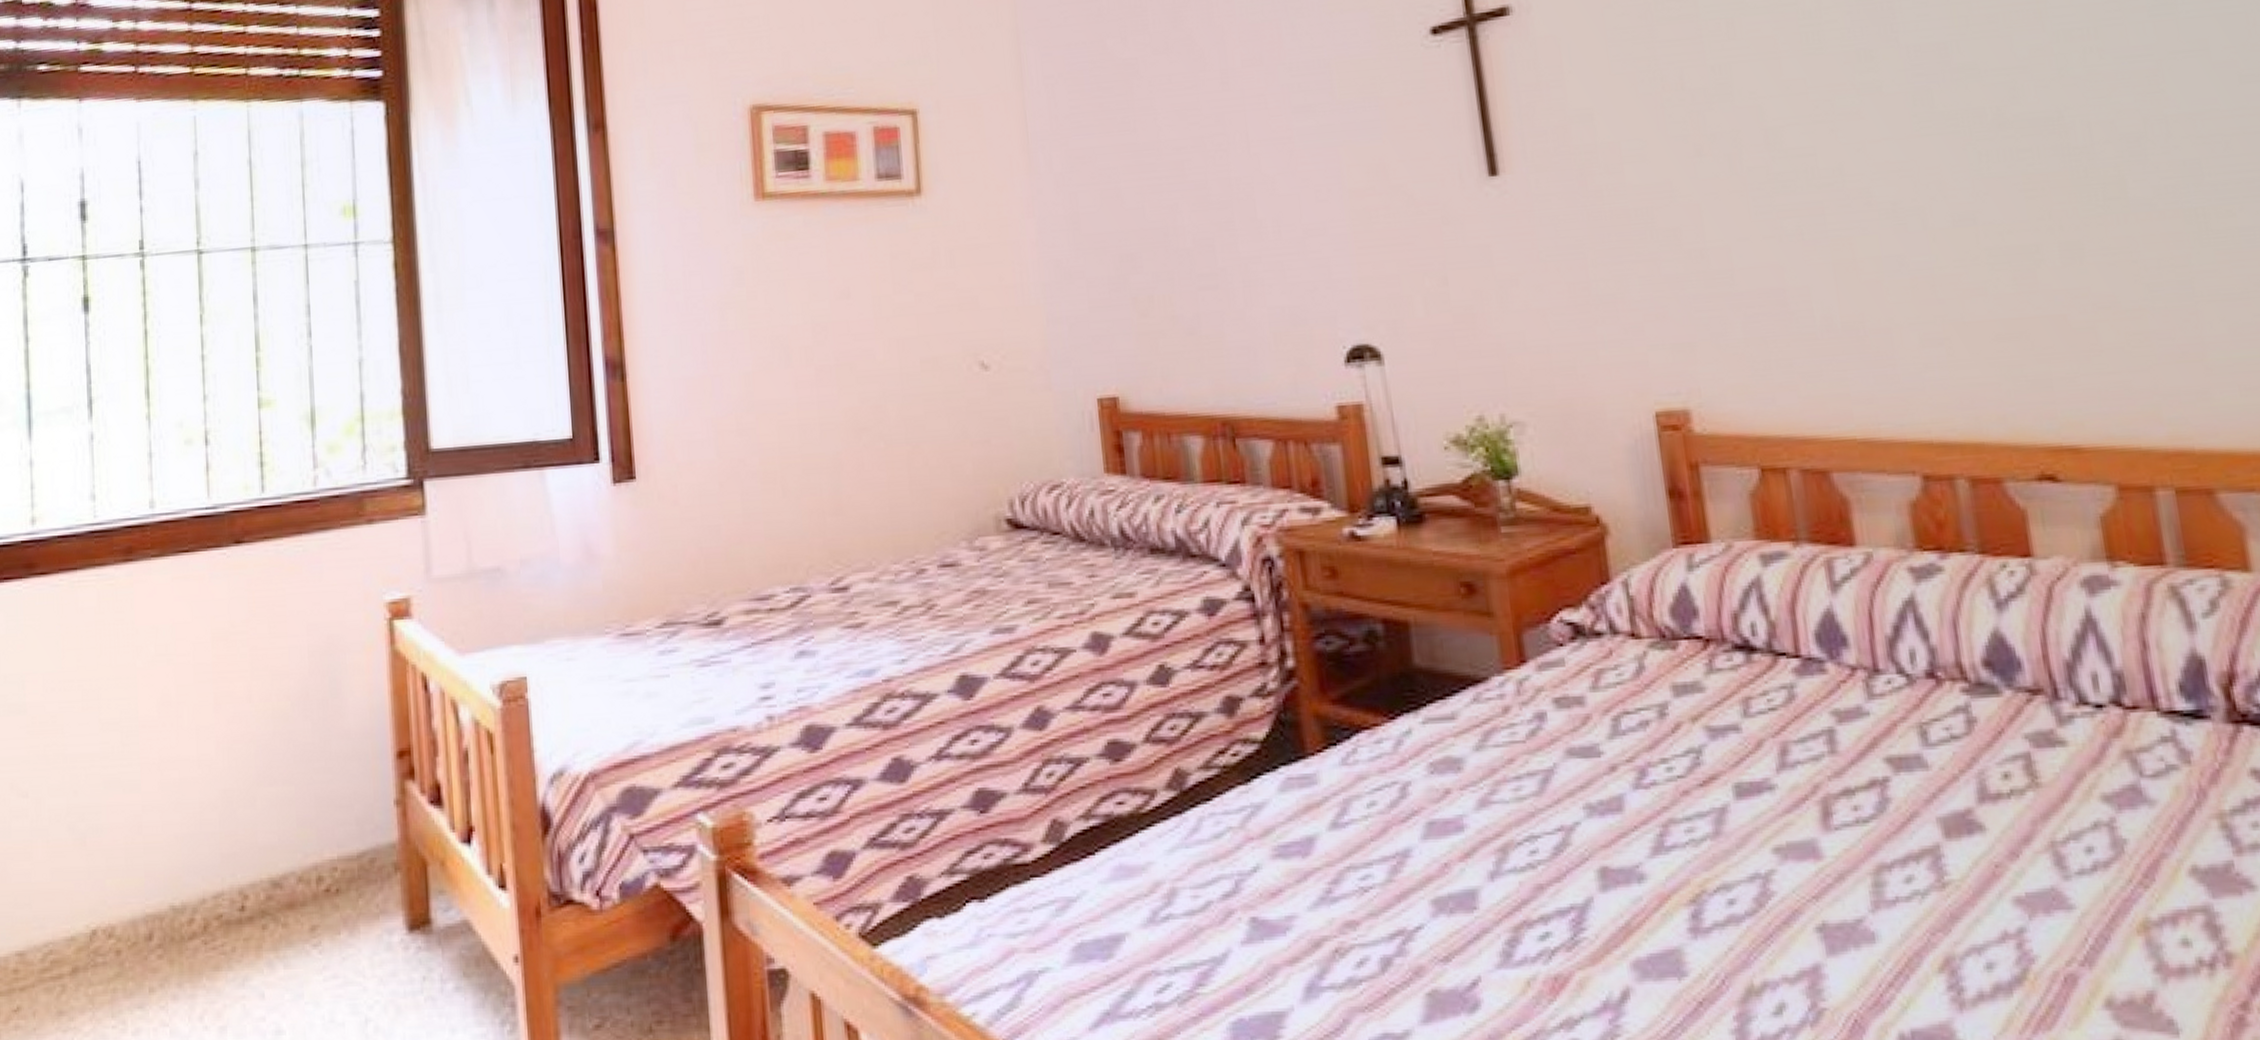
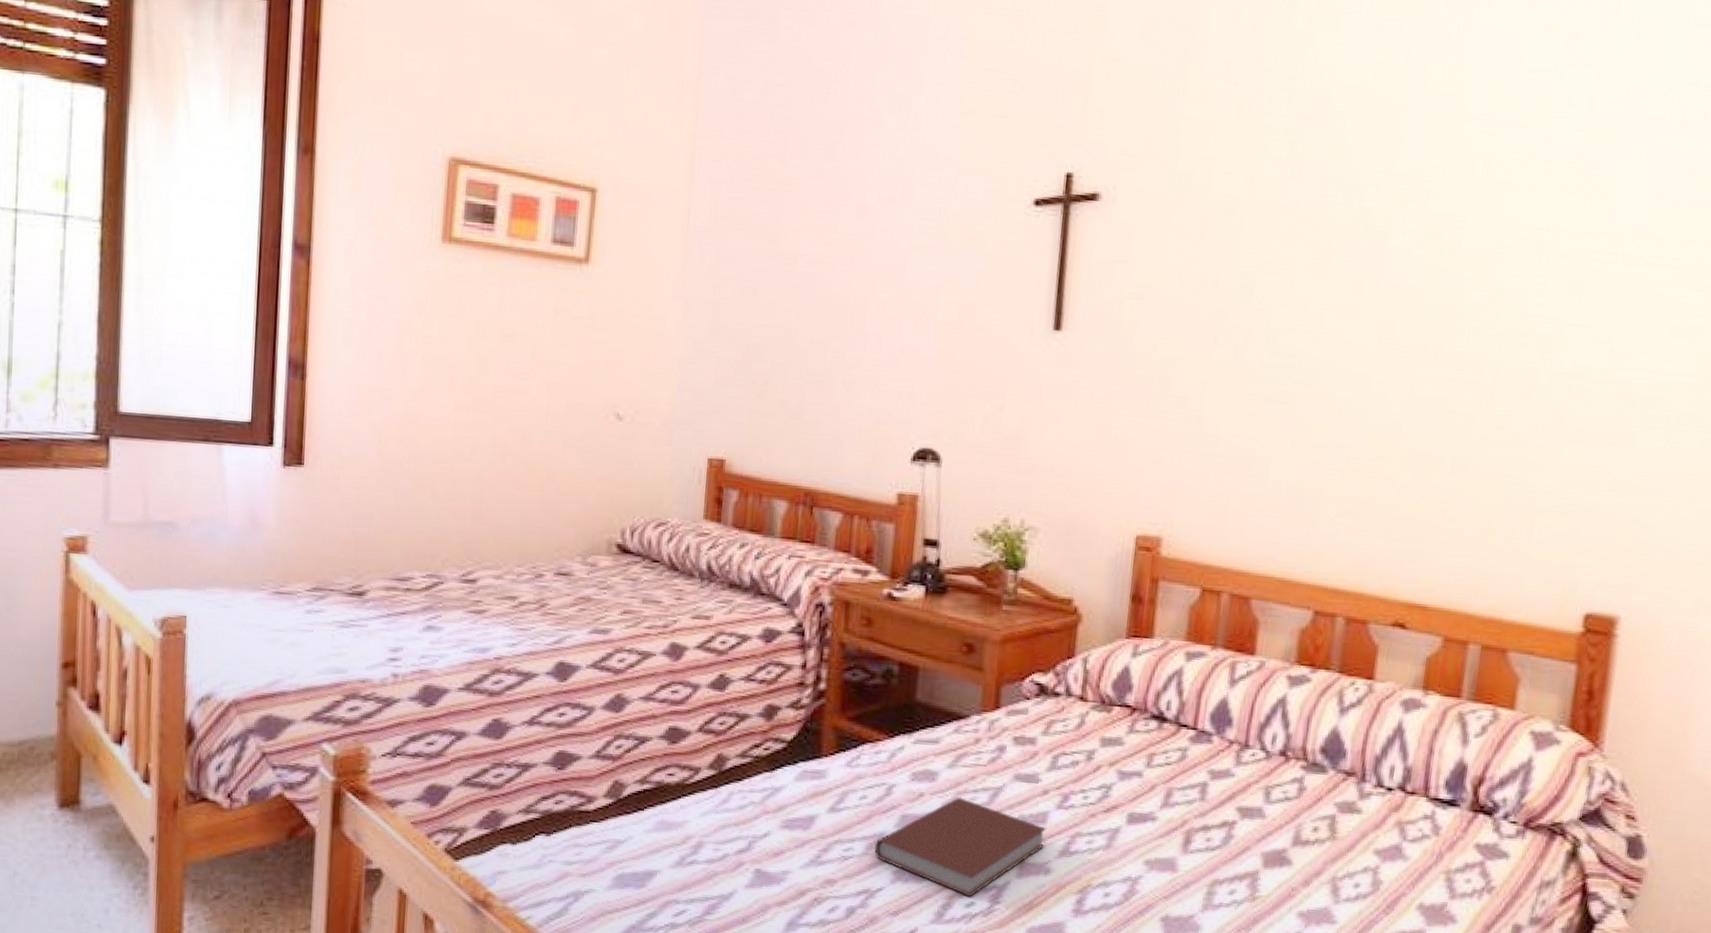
book: none [1398,789,1629,926] -> present [874,797,1047,897]

